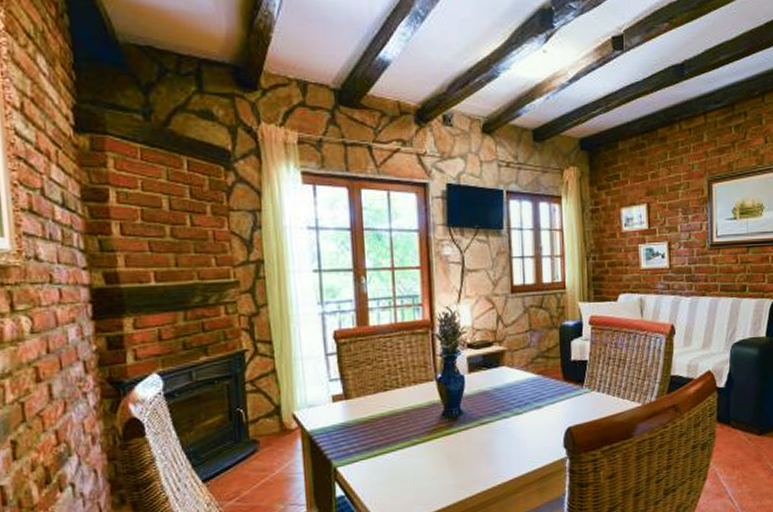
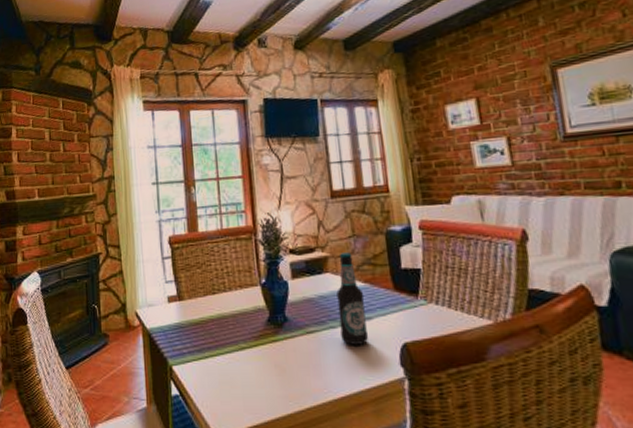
bottle: none [511,346,538,433] -> present [336,252,369,345]

